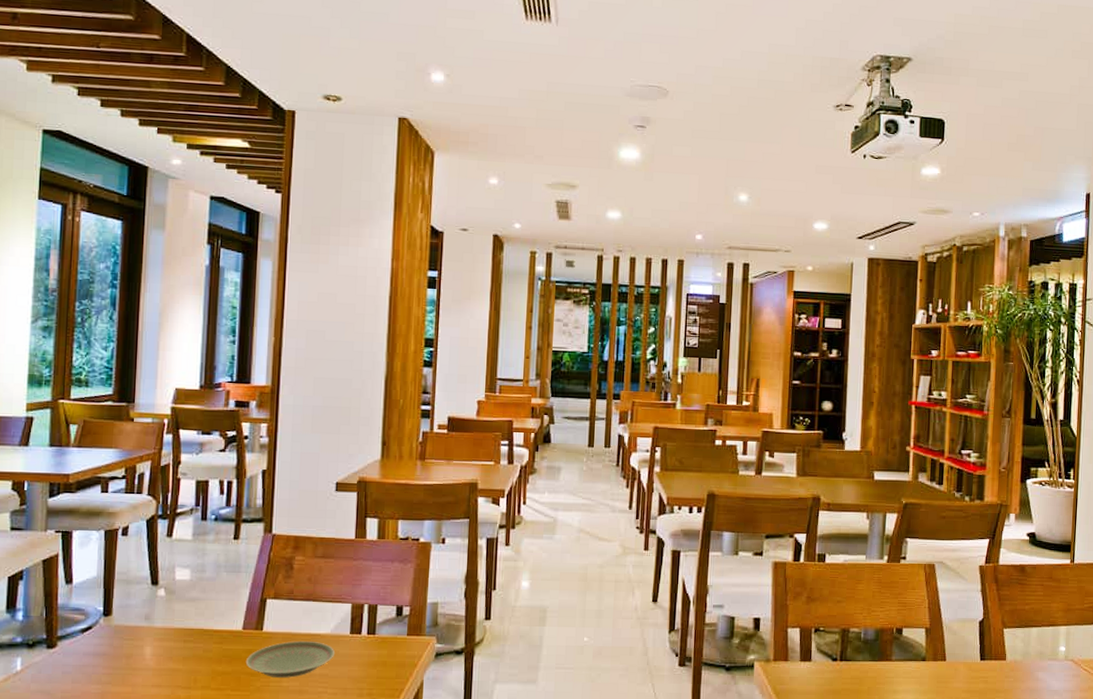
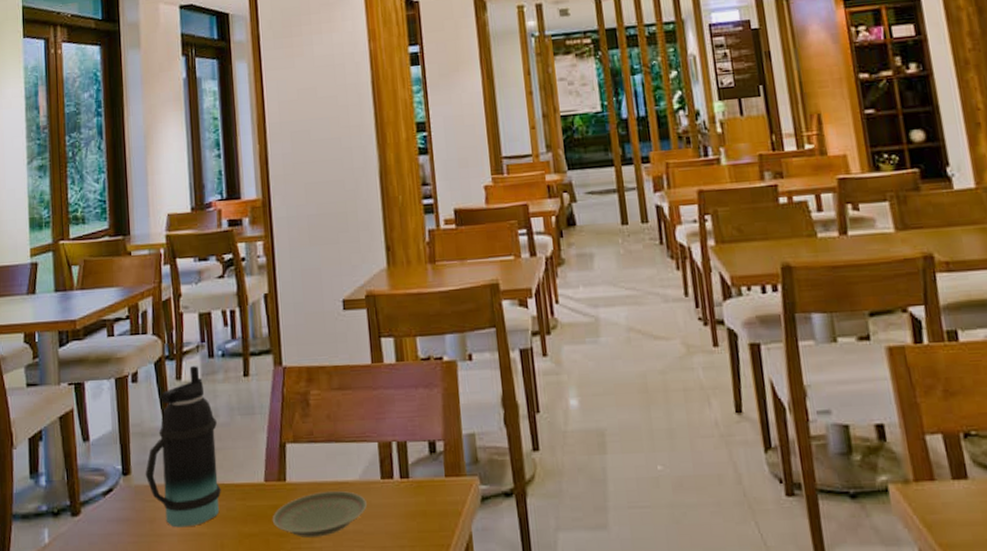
bottle: none [126,526,203,664] -> present [145,366,221,528]

